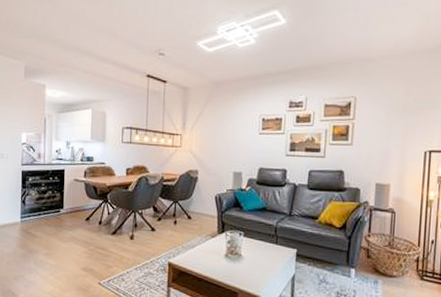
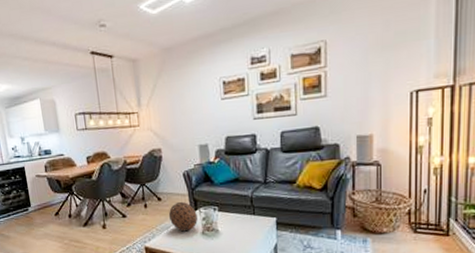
decorative ball: none [196,222,223,252] -> present [168,201,198,232]

